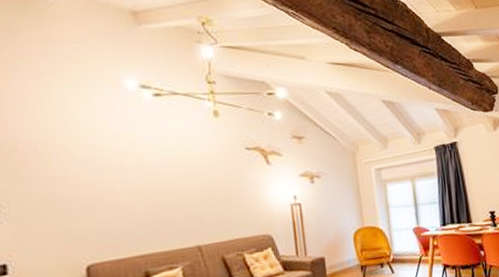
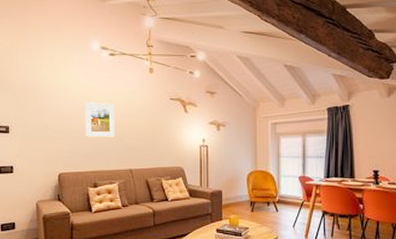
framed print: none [121,160,171,210] -> present [85,102,115,137]

